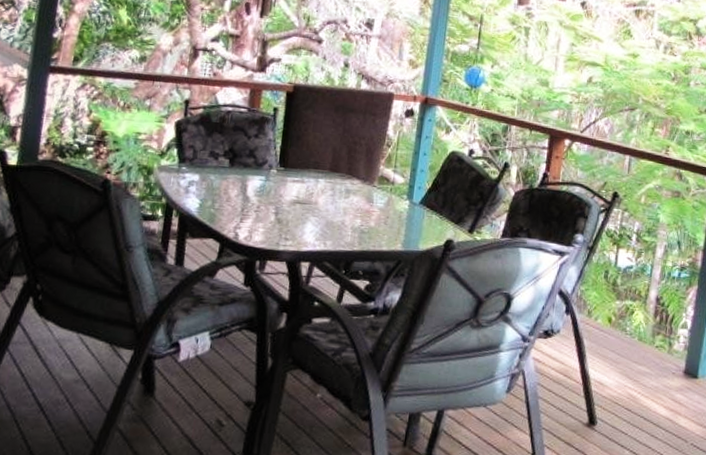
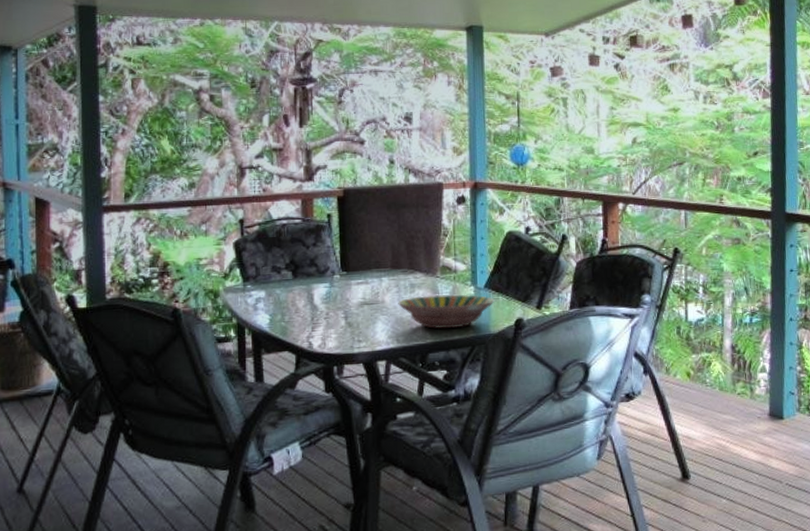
serving bowl: none [331,202,428,240] -> present [398,294,495,329]

